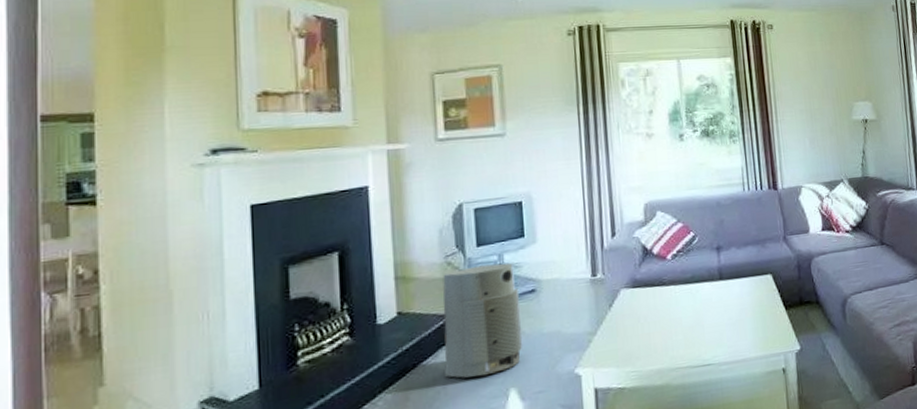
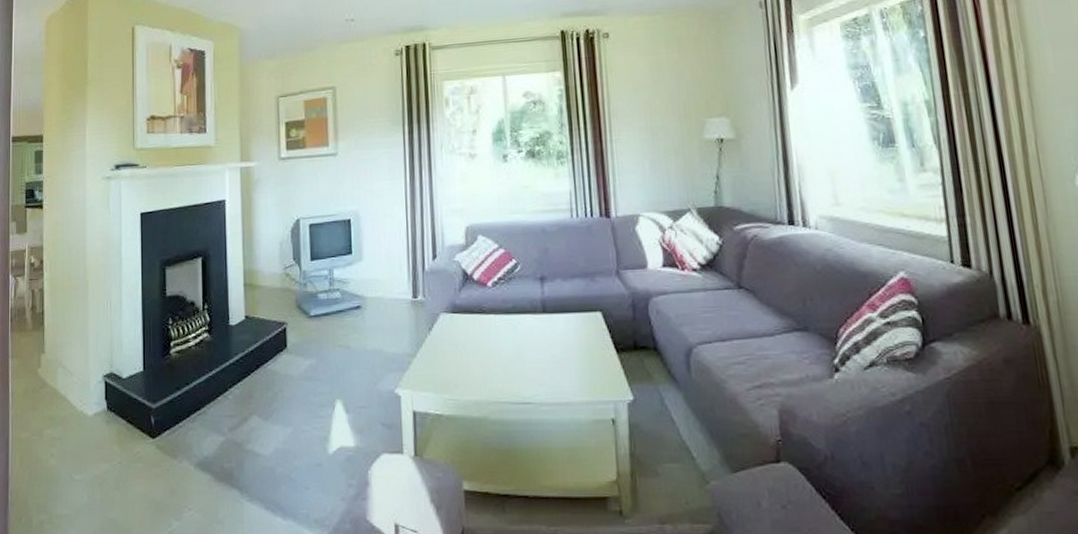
air purifier: present [443,263,523,378] -> none [281,278,349,385]

